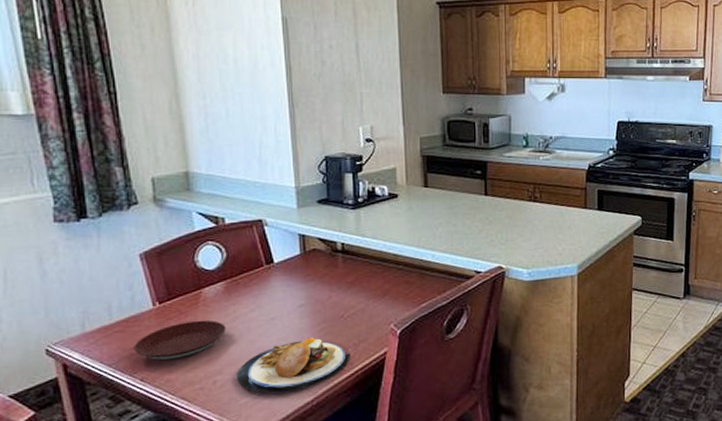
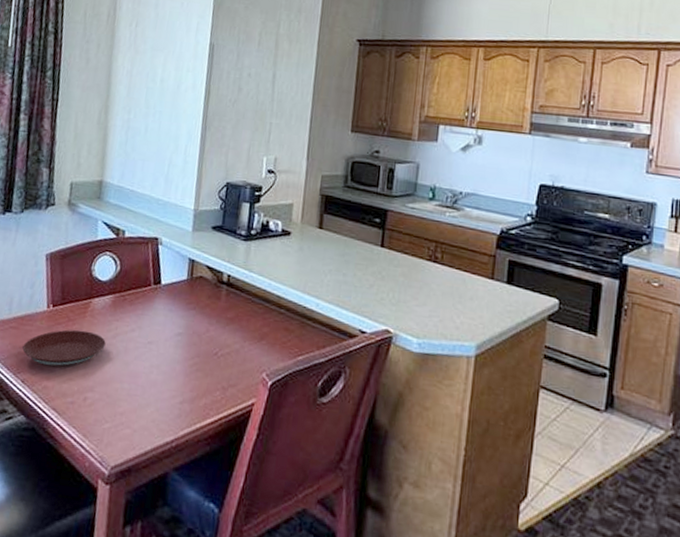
plate: present [237,337,351,393] -> none [105,370,218,425]

